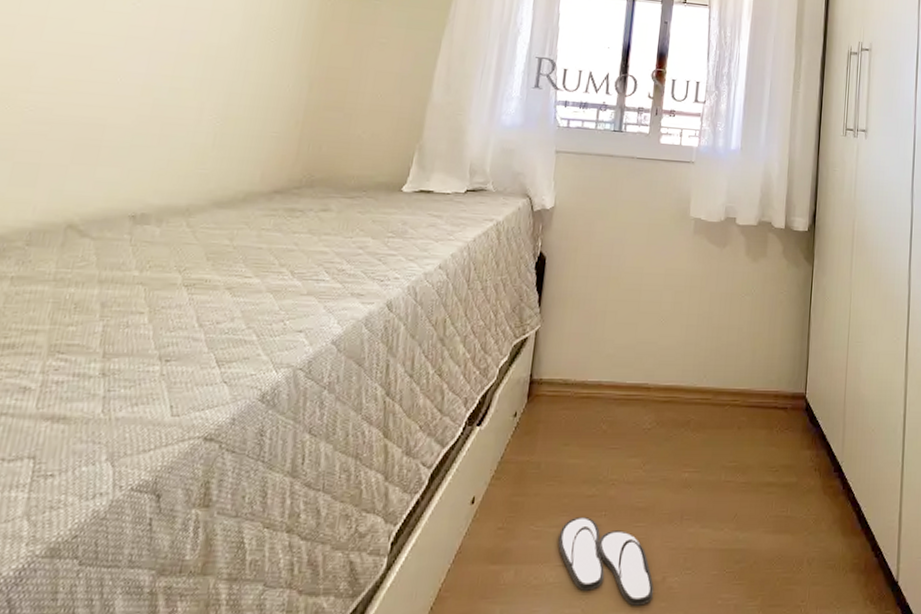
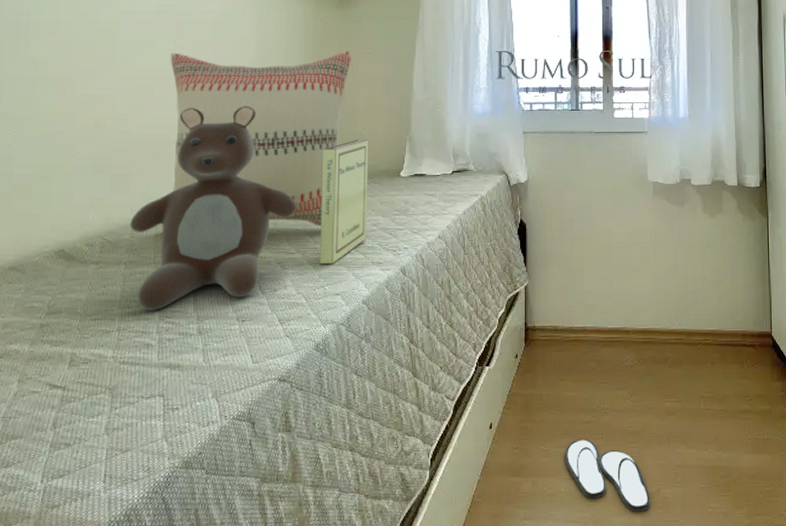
teddy bear: none [20,86,265,342] -> present [130,105,298,310]
pillow: none [97,17,364,246] -> present [170,50,353,227]
book: none [282,143,369,294] -> present [320,139,369,265]

